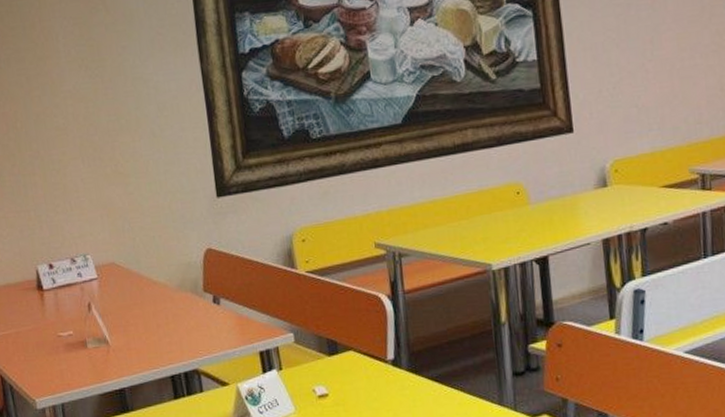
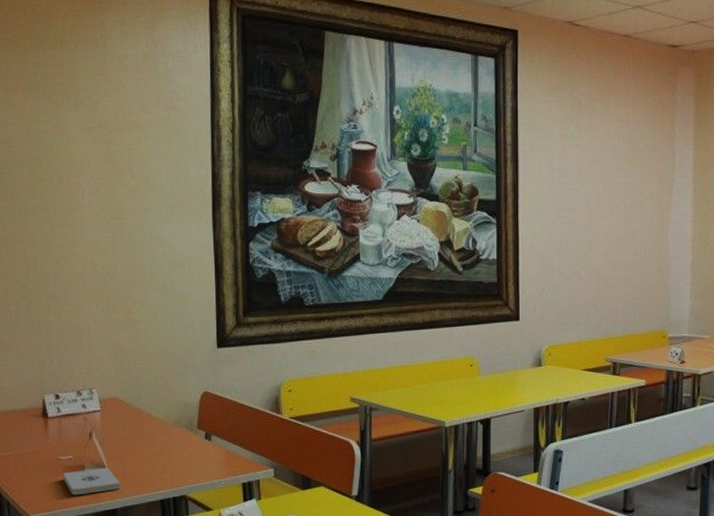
notepad: none [65,342,127,376] -> present [63,467,121,496]

